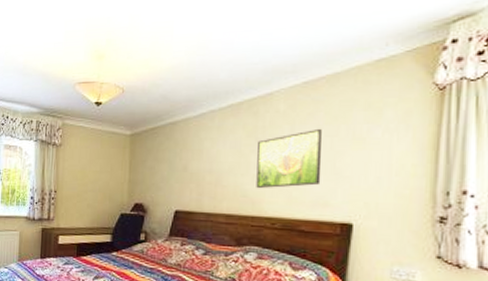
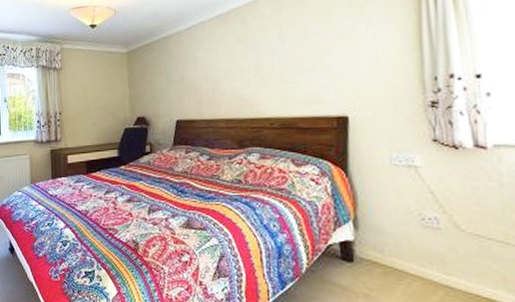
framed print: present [256,128,322,189] -> none [249,28,313,92]

